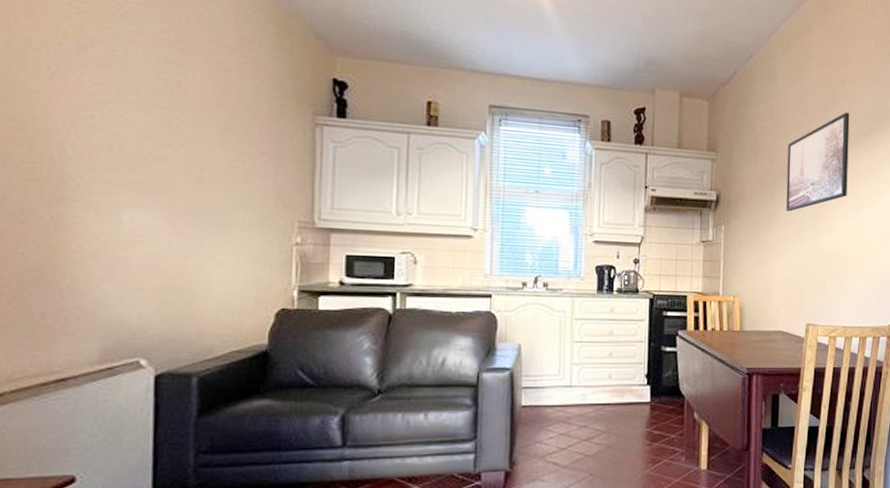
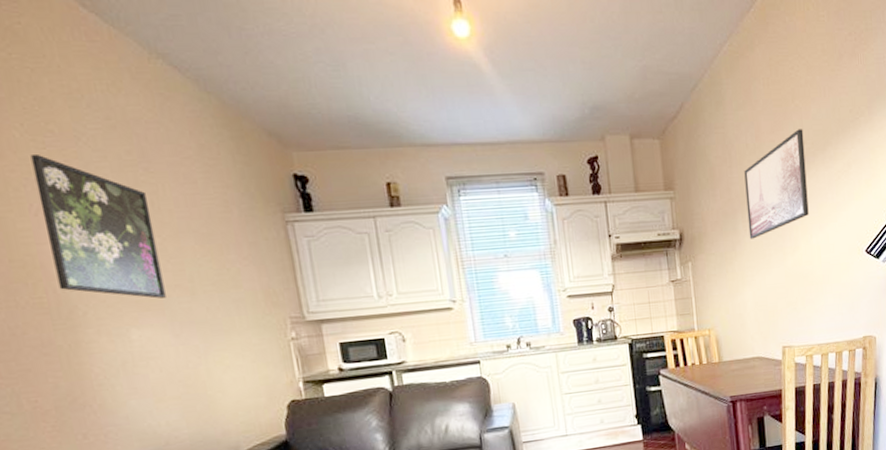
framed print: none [56,18,175,182] -> present [30,155,166,299]

